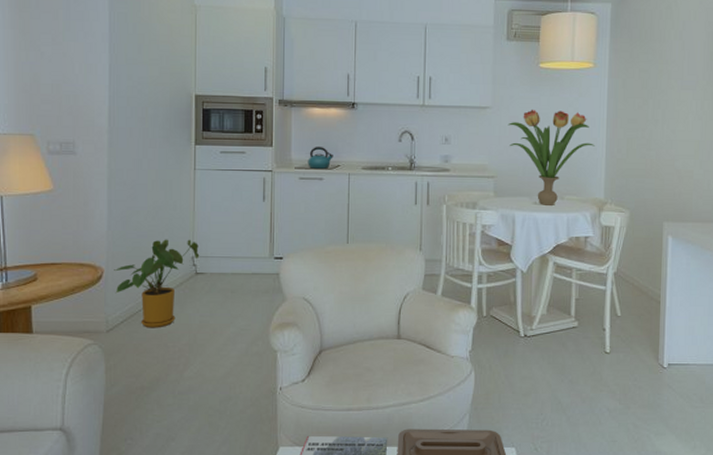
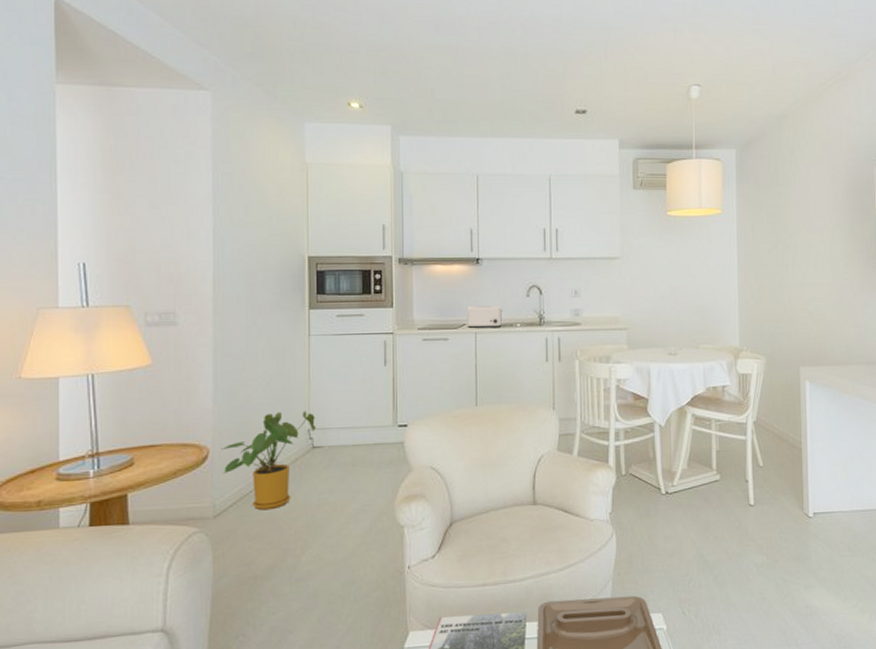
kettle: present [308,146,333,169] -> none [431,304,458,329]
toaster: none [341,147,376,171] -> present [466,305,503,329]
flower arrangement: present [508,109,595,205] -> none [638,257,727,356]

